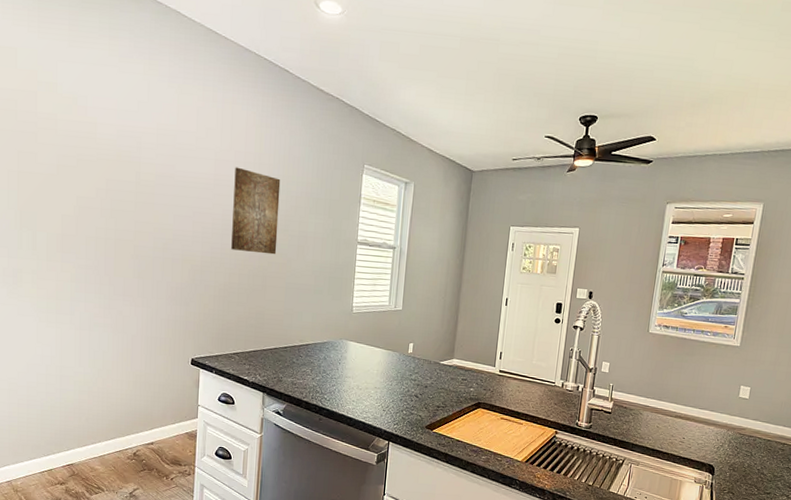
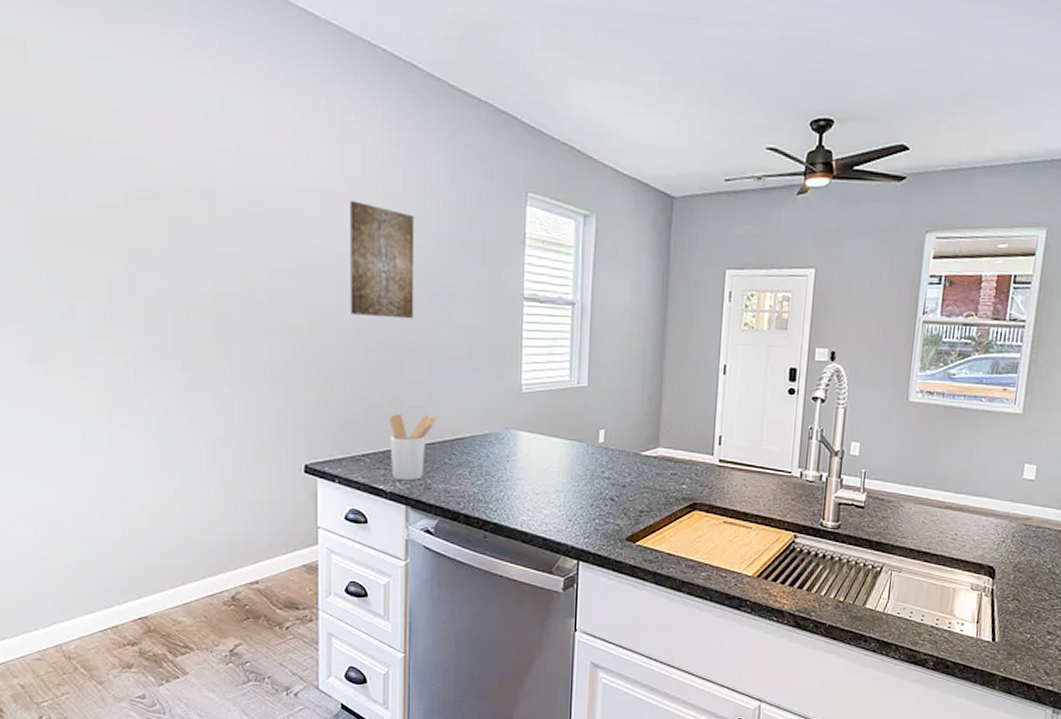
utensil holder: none [253,324,290,375] -> present [390,414,438,481]

